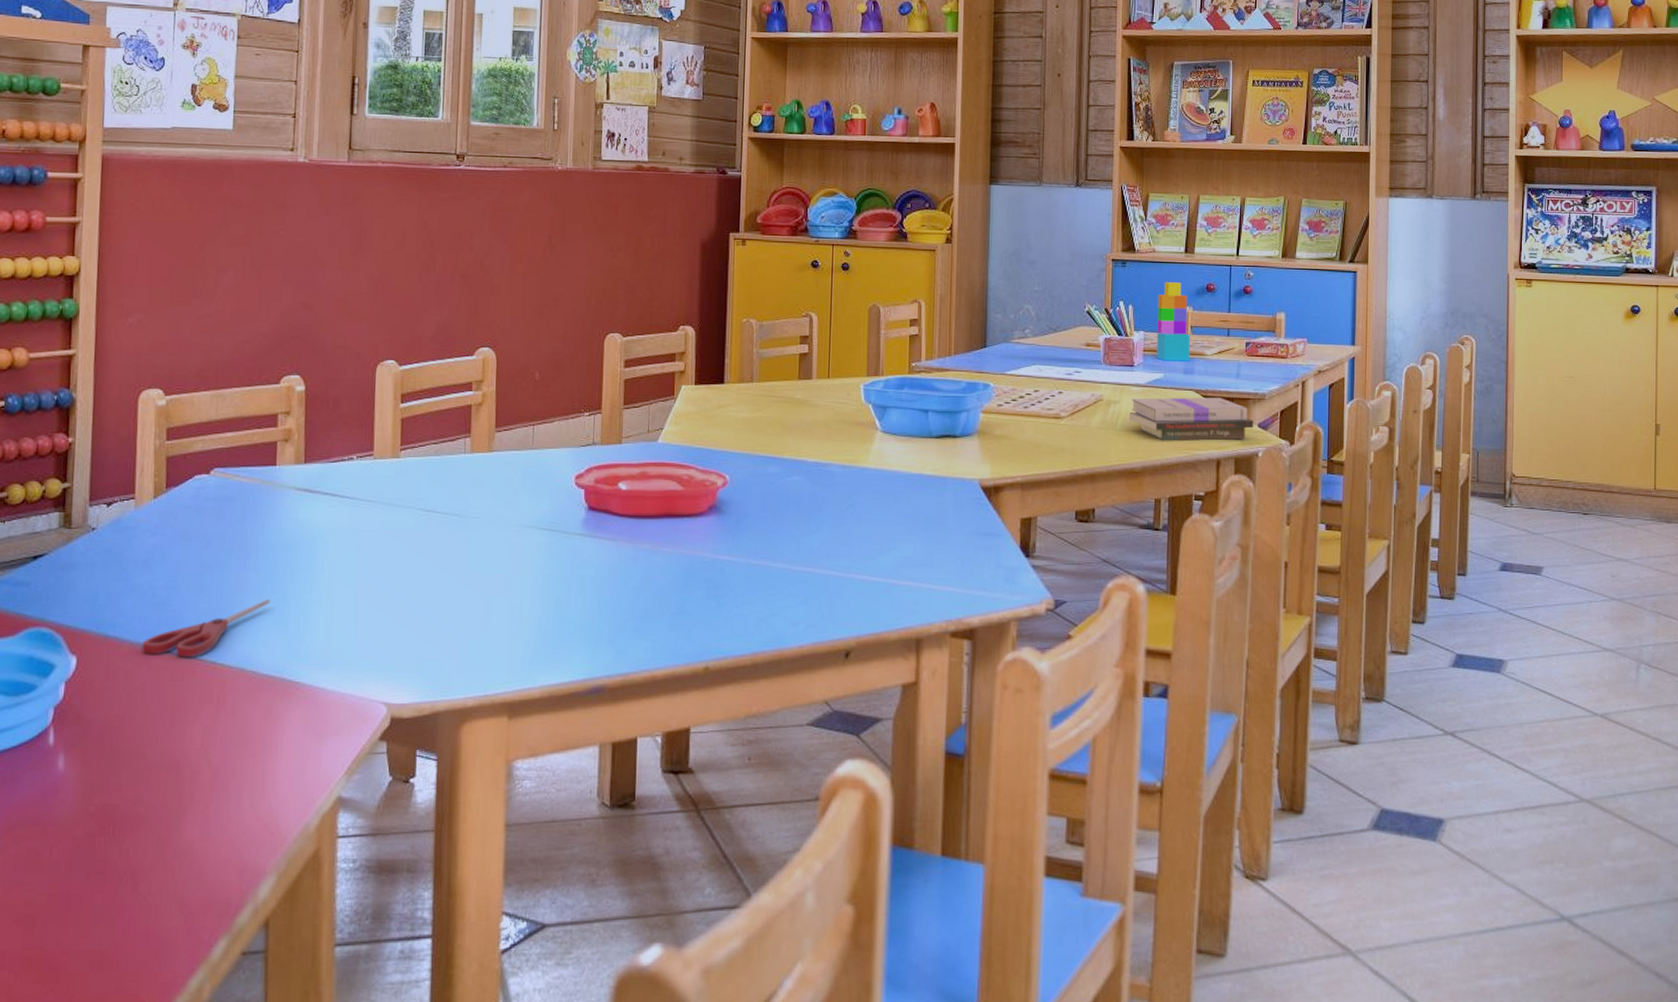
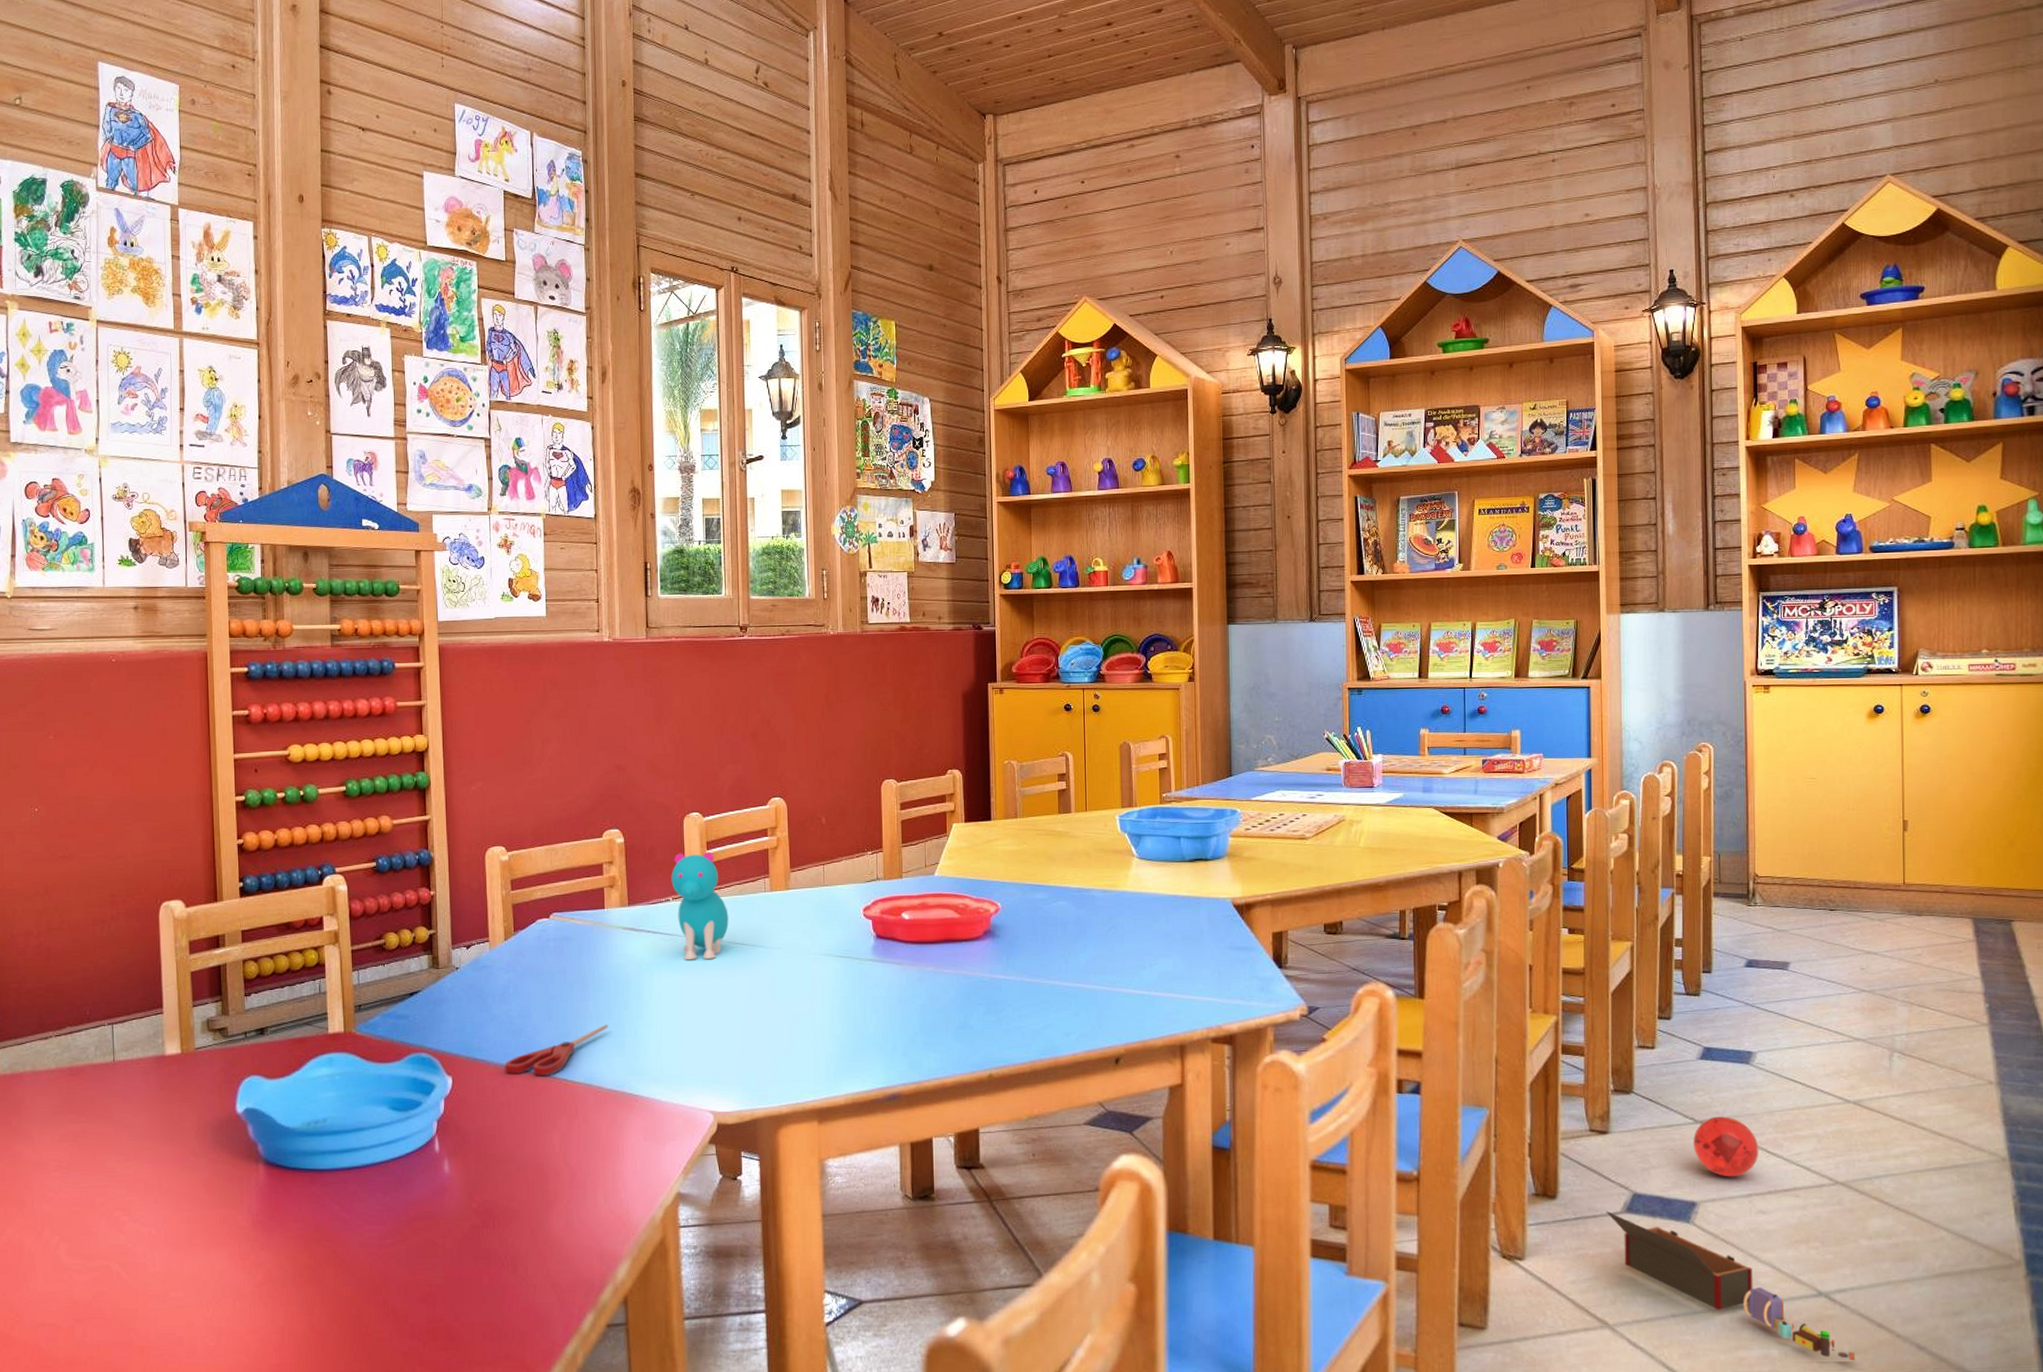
toy animal: none [357,405,421,528] -> present [671,852,729,960]
books: present [1129,397,1254,441] -> none [1371,813,1493,856]
toy blocks: present [1157,282,1191,361] -> none [1394,706,1428,781]
toy box: none [1352,827,1595,990] -> present [1605,1210,1855,1361]
ball: none [1443,728,1508,793] -> present [1693,1116,1759,1177]

